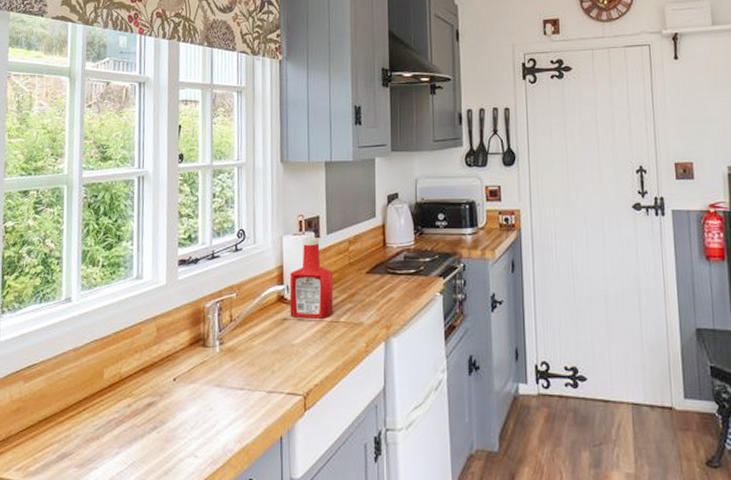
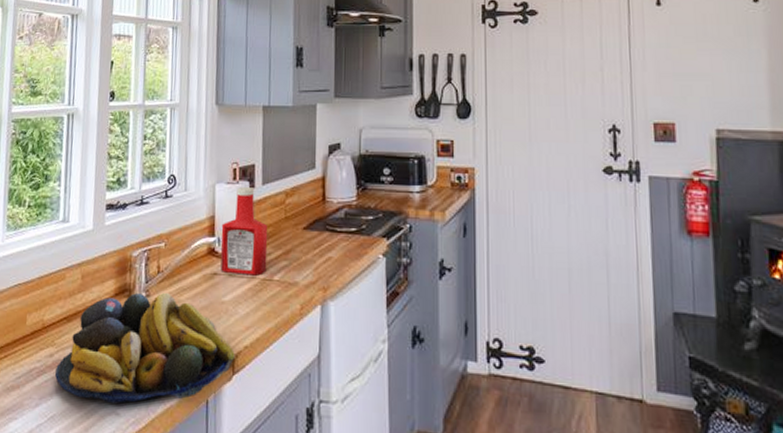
fruit bowl: none [133,340,306,446] -> present [54,293,235,403]

